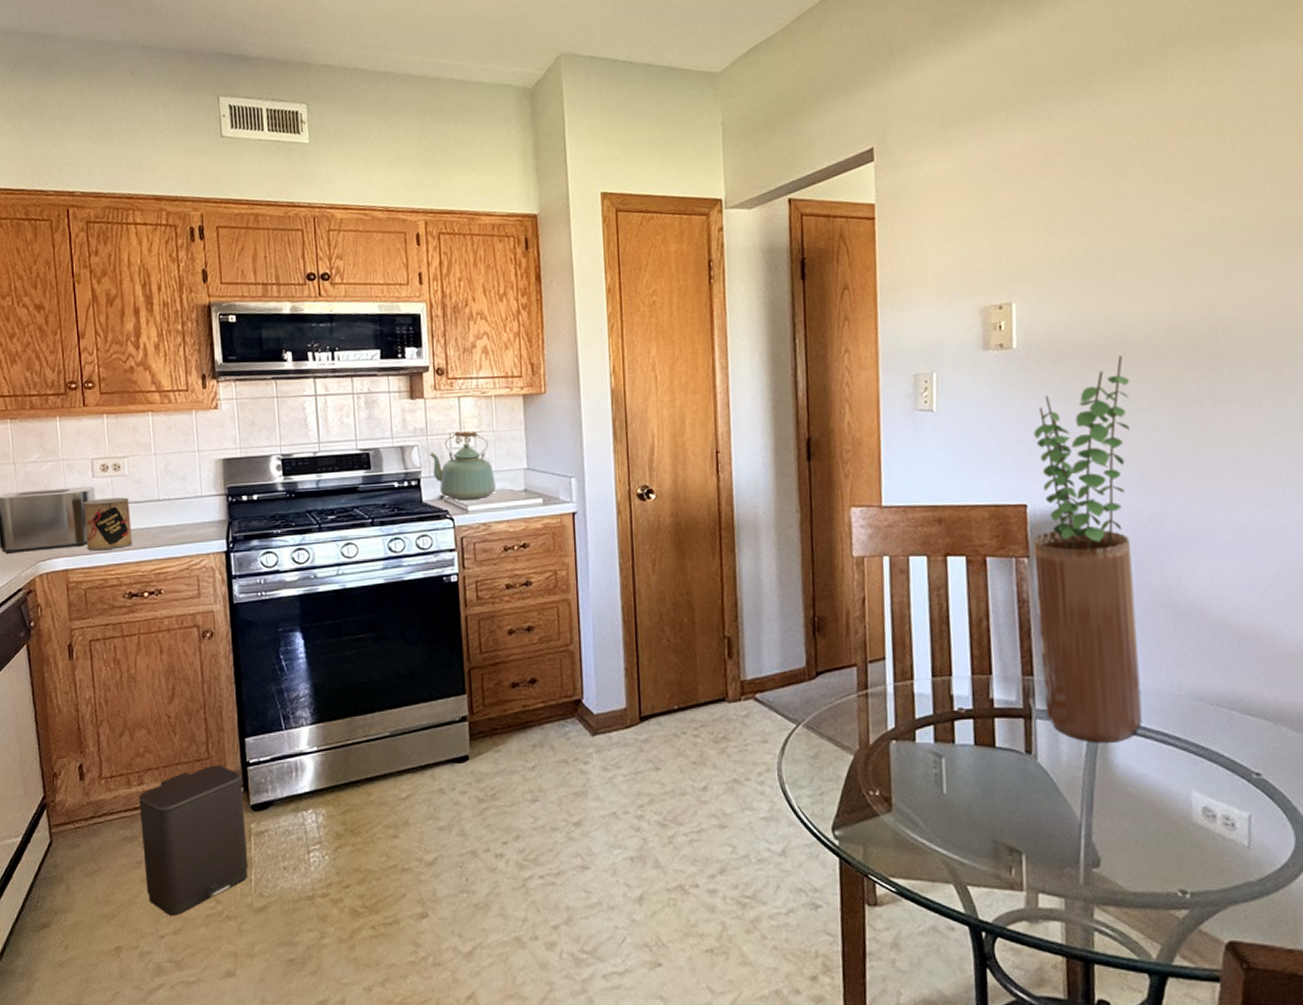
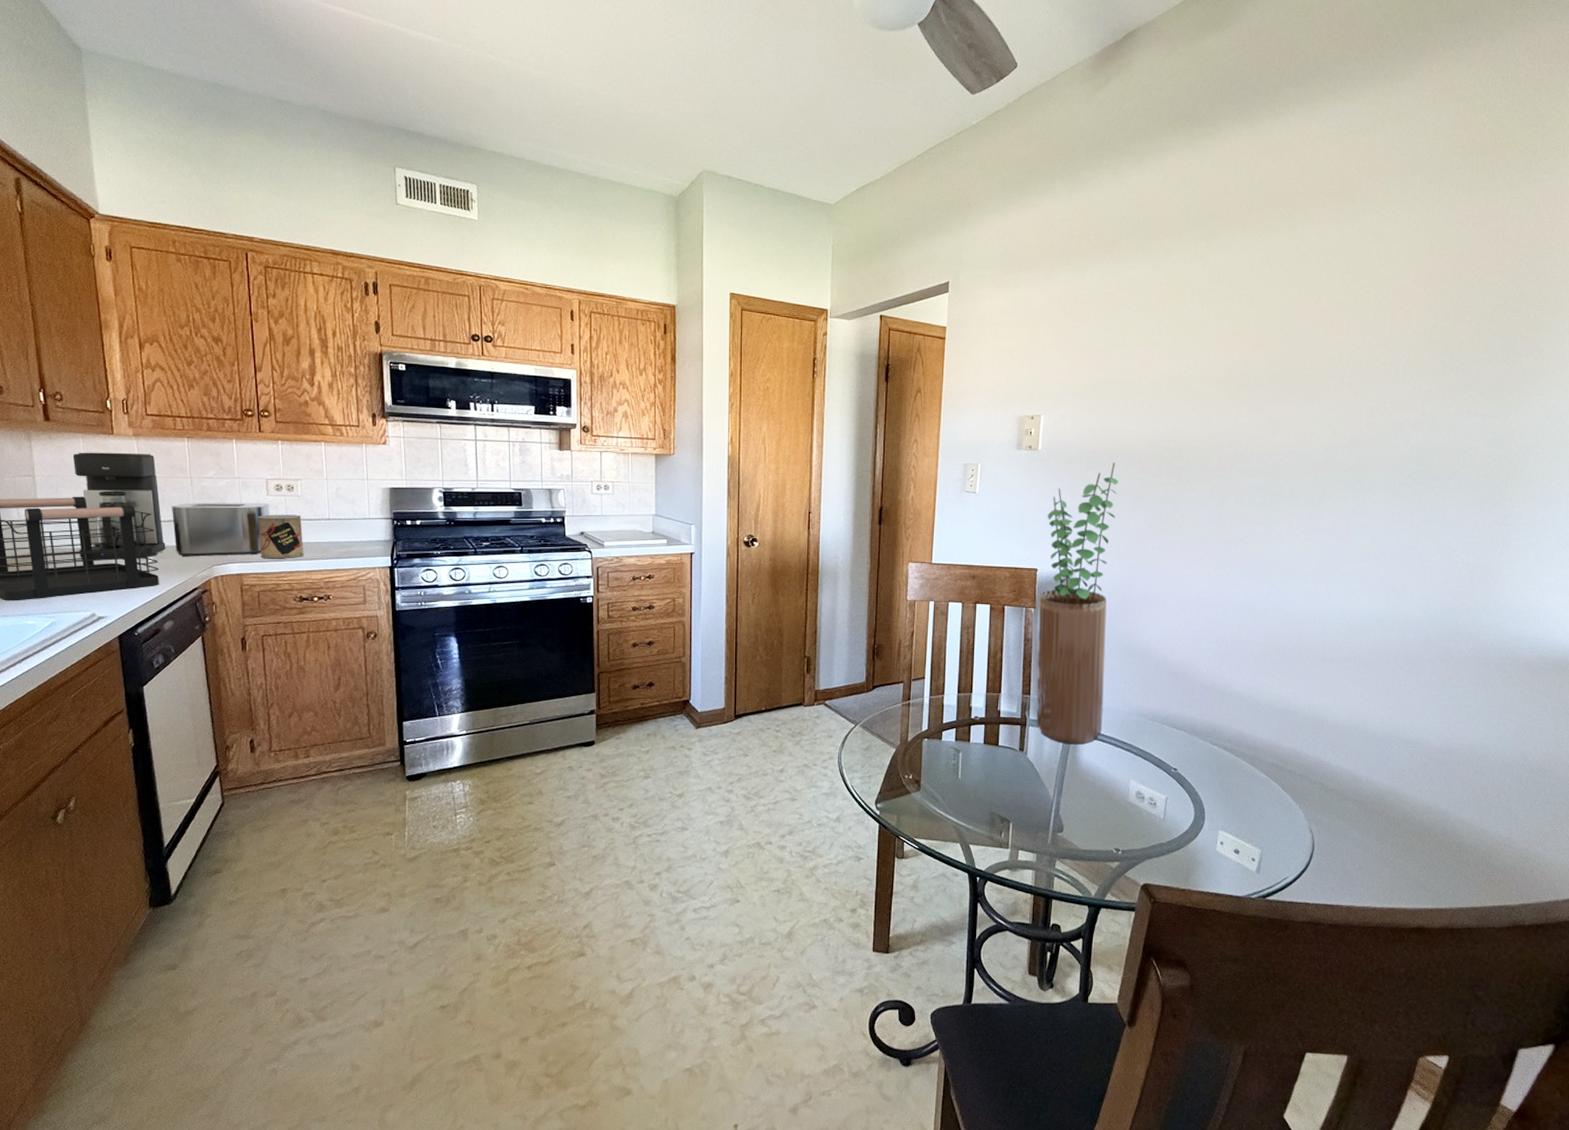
pedal bin: present [138,765,248,915] -> none [305,743,402,863]
kettle: present [430,431,497,500] -> none [574,480,629,536]

